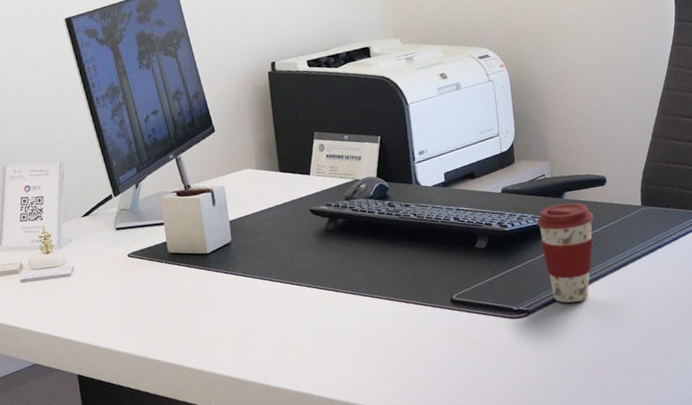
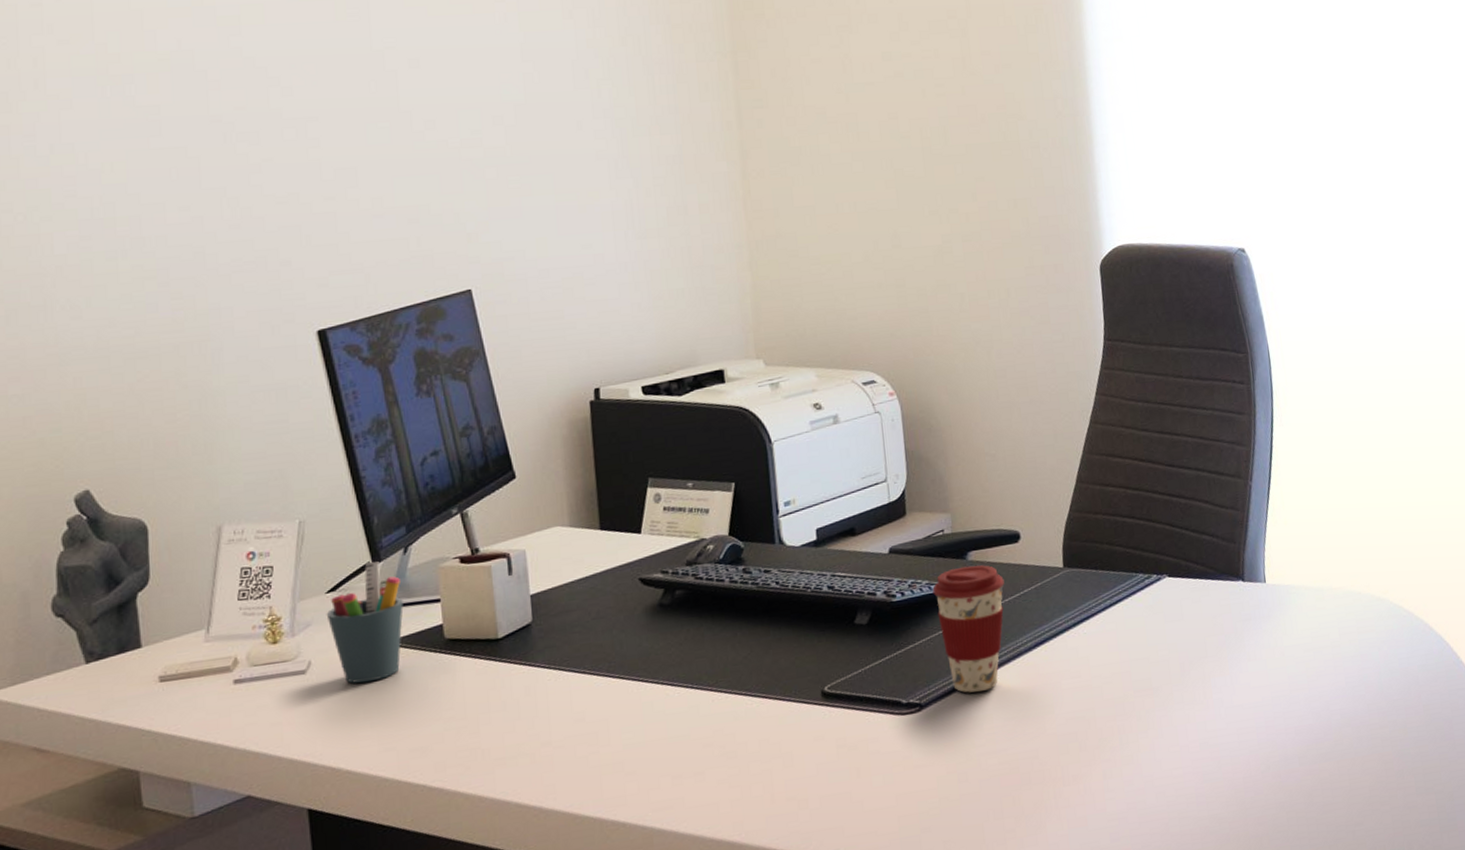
pen holder: none [82,194,138,284] -> present [326,561,403,684]

